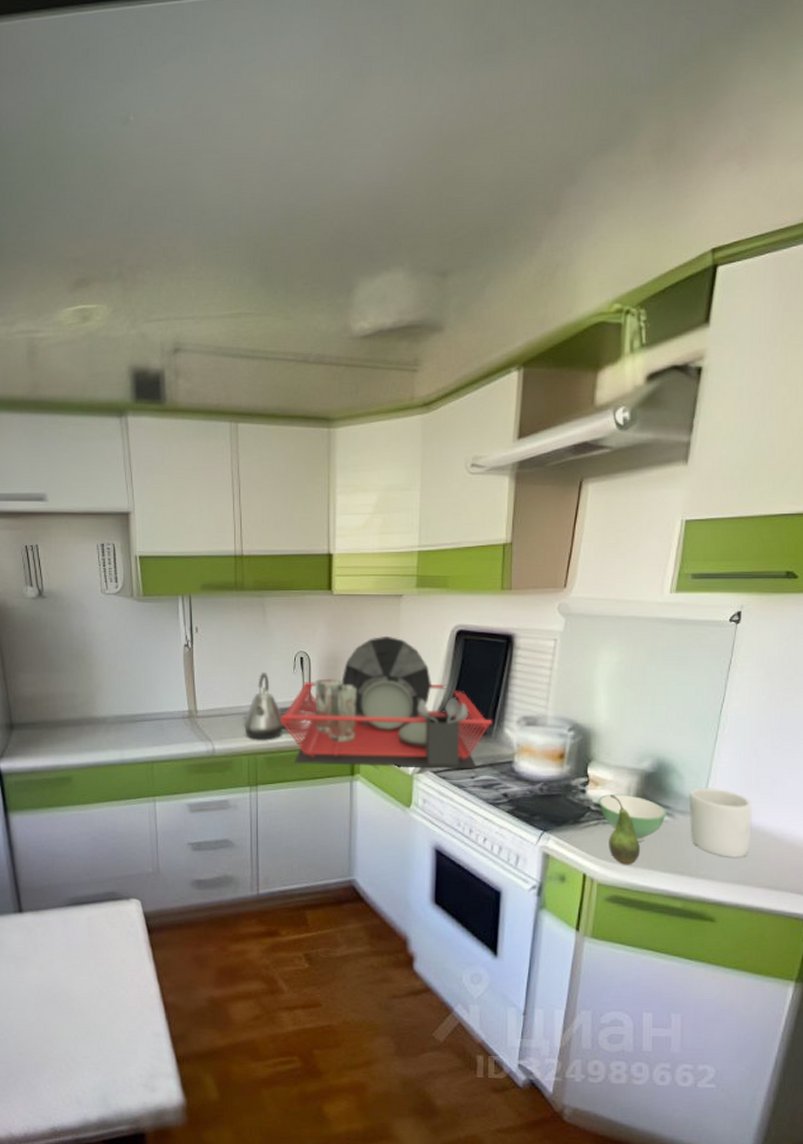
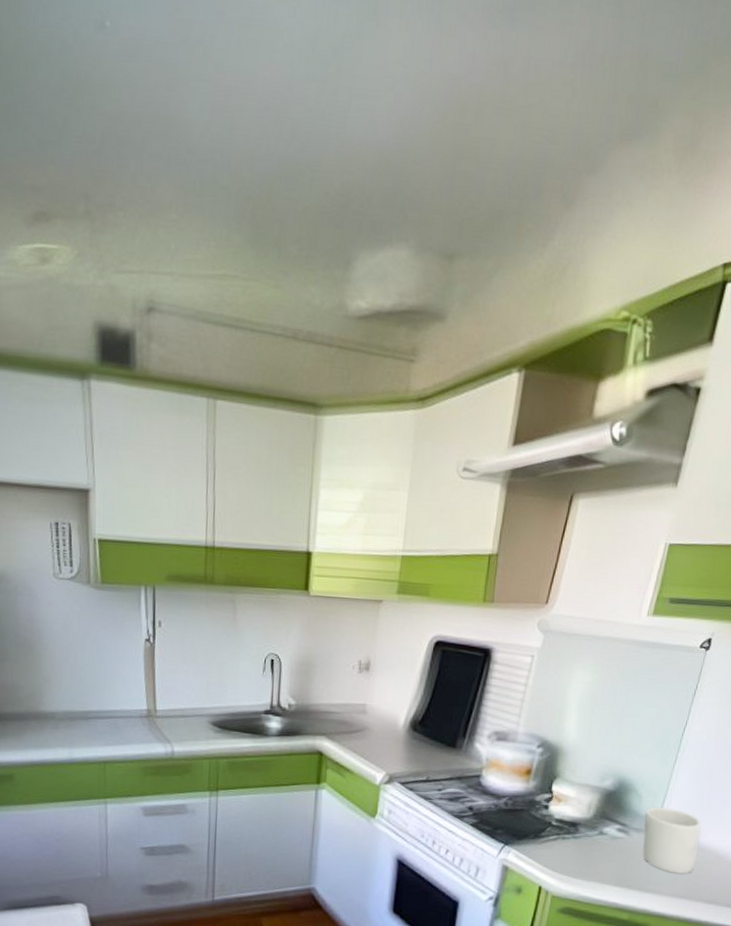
kettle: present [243,672,283,740] -> none [206,672,249,744]
dish rack: present [280,635,493,769] -> none [245,642,464,782]
bowl: present [597,793,668,843] -> none [559,810,624,858]
fruit: present [609,794,641,865] -> none [565,811,596,879]

